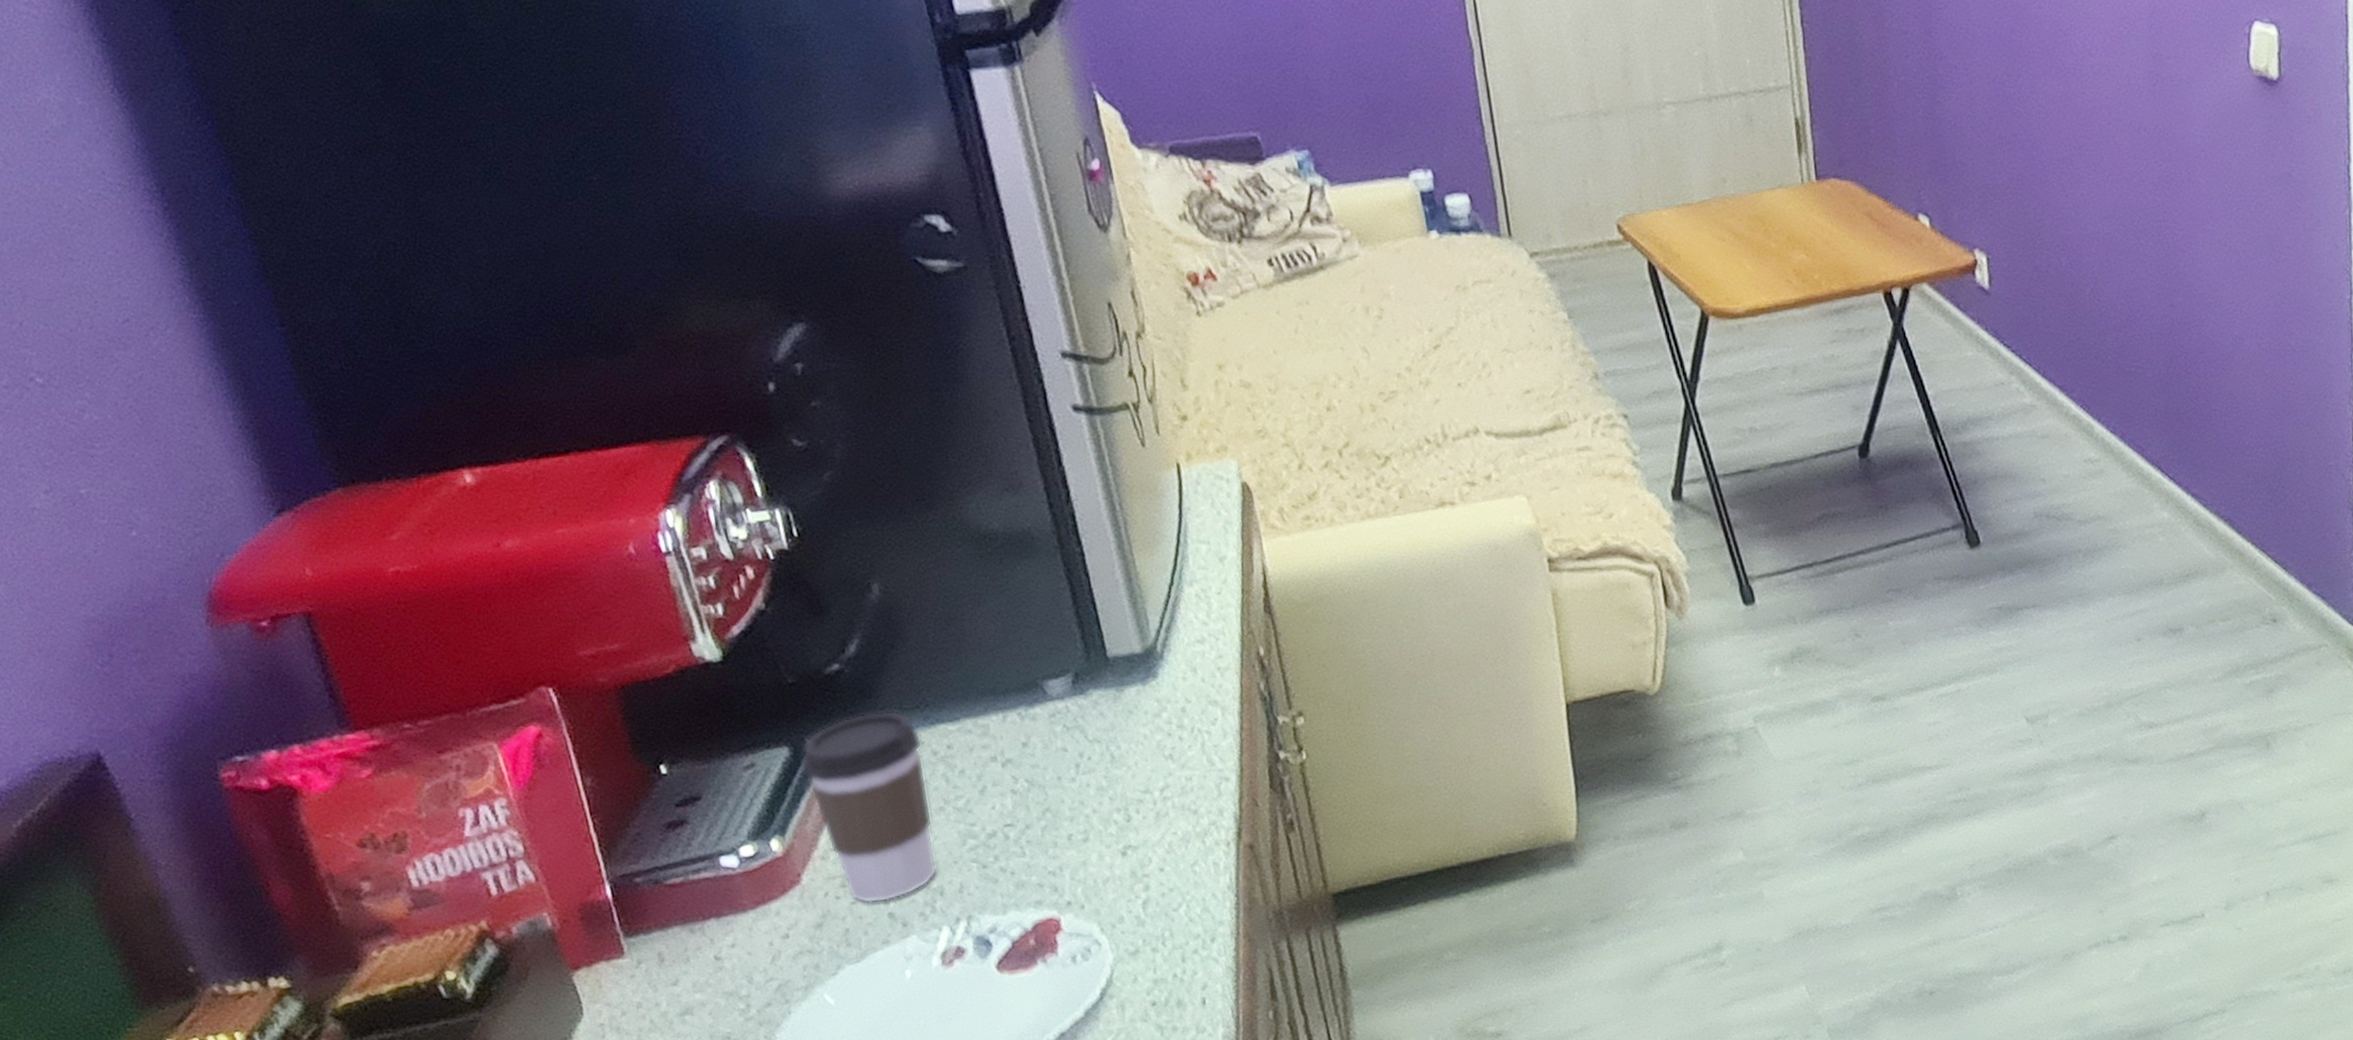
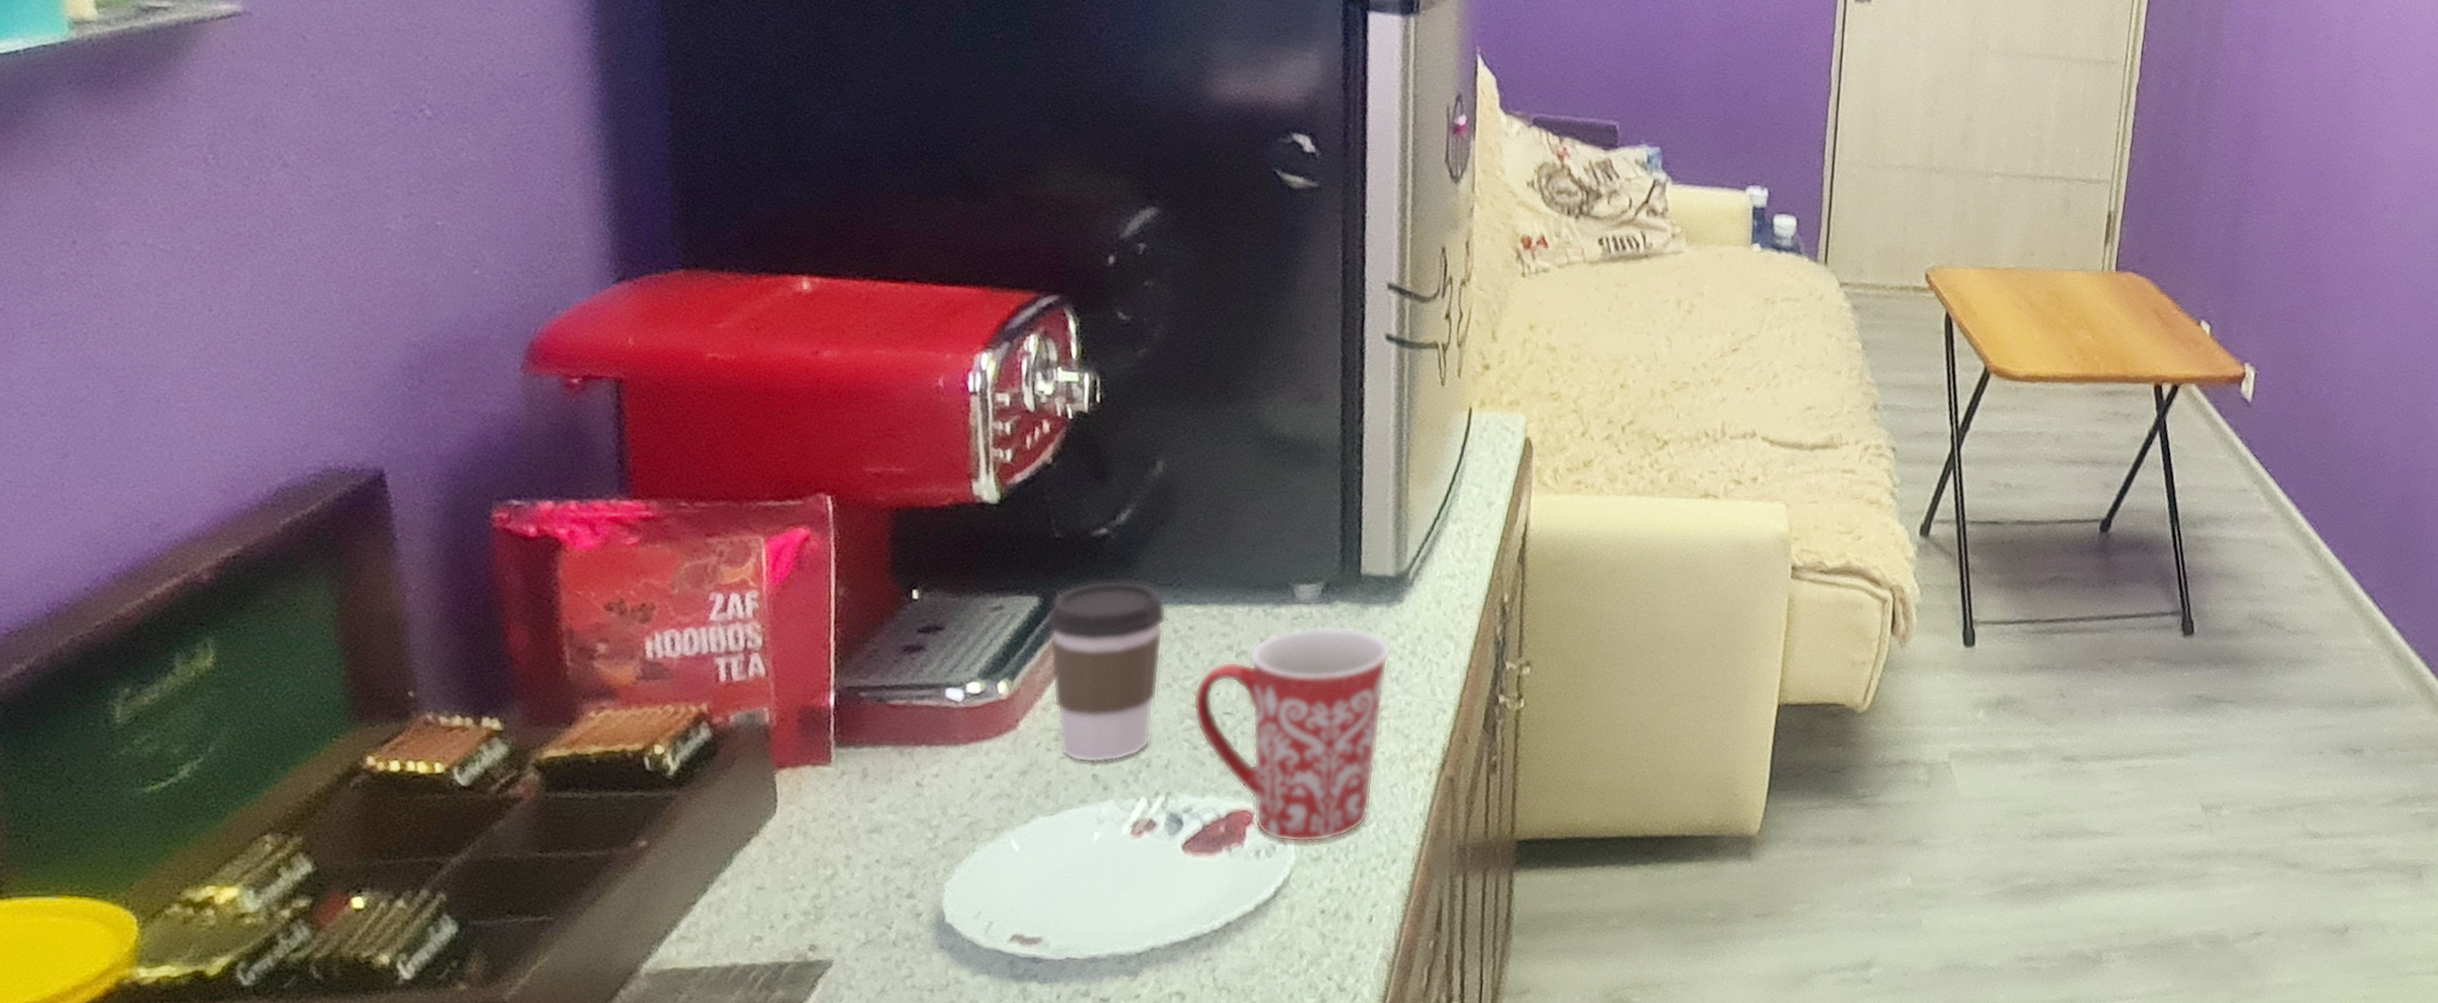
mug: none [969,713,1177,942] -> present [1192,626,1392,843]

